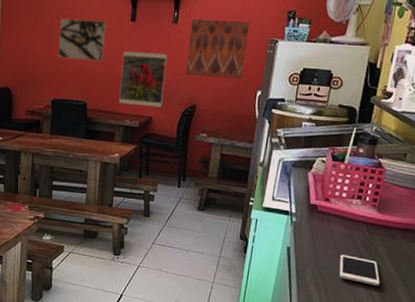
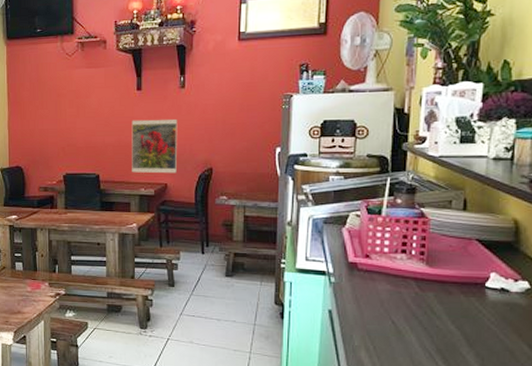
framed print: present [57,18,106,61] -> none [66,93,113,133]
wall art: present [186,19,250,80] -> none [198,79,260,139]
cell phone: present [339,254,380,286] -> none [389,315,441,347]

